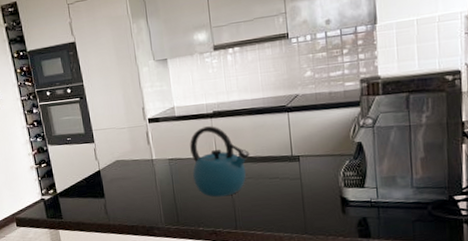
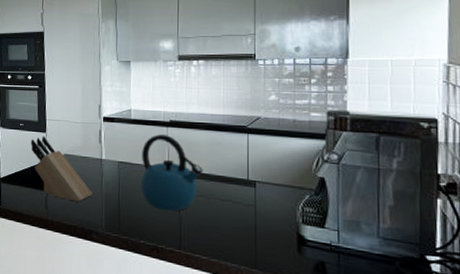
knife block: none [81,146,149,204] -> present [30,136,92,202]

